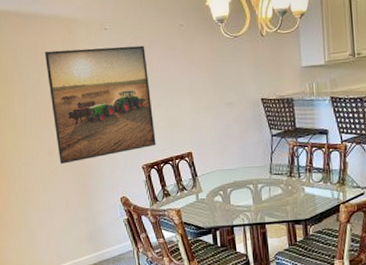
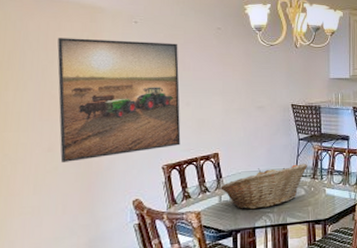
fruit basket: none [197,161,284,208] -> present [221,164,308,210]

